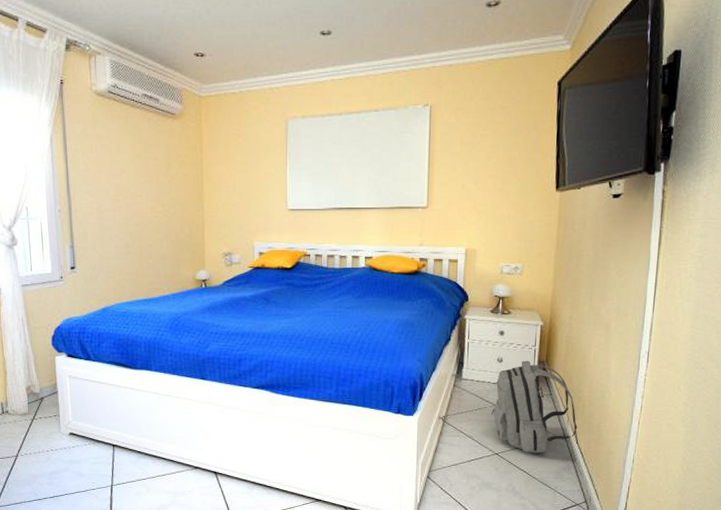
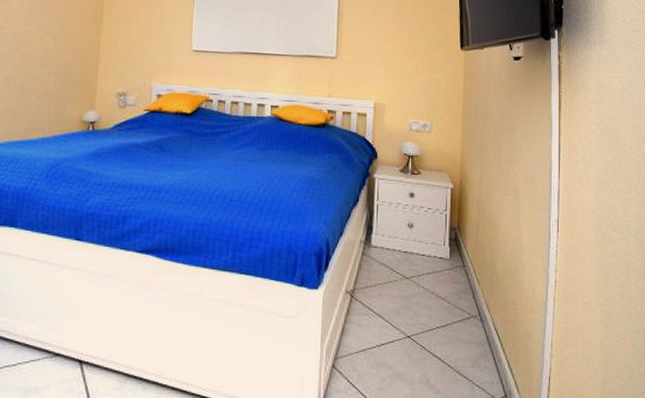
backpack: present [491,360,579,453] -> none [403,226,495,336]

